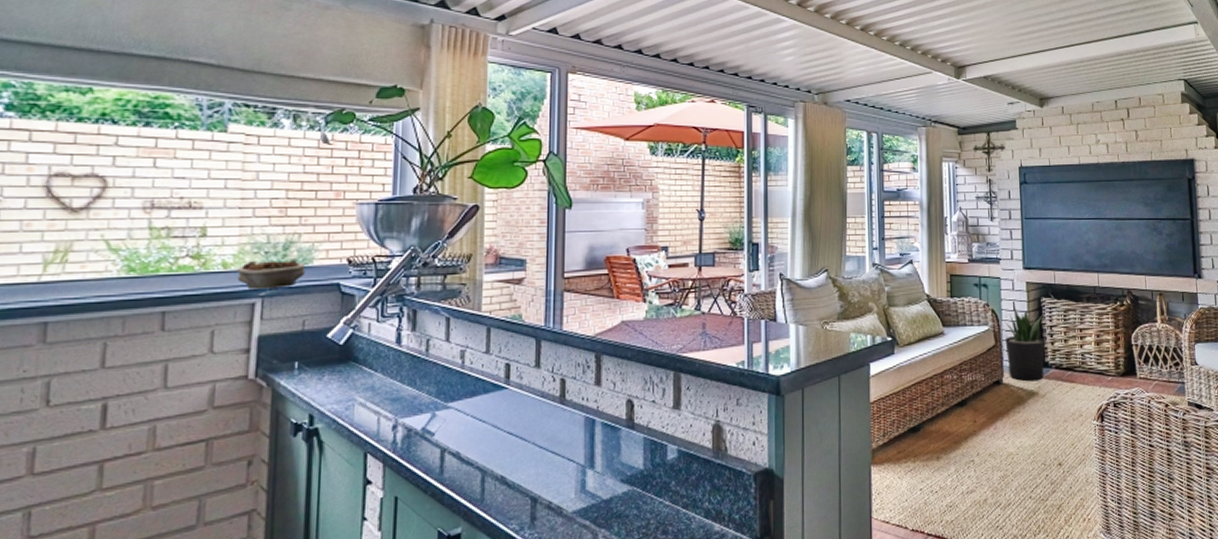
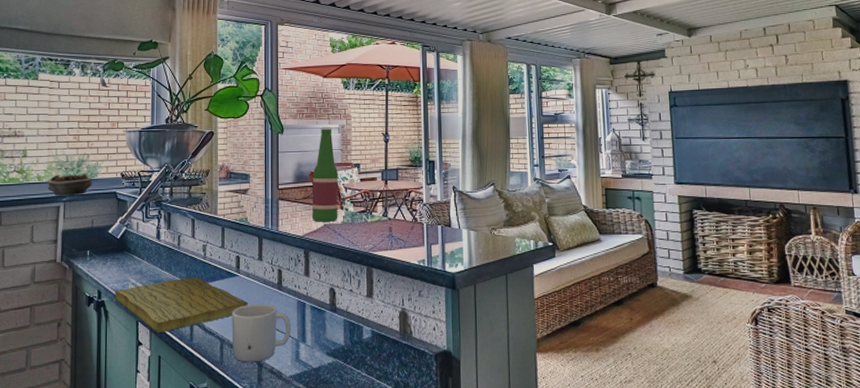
cutting board: none [333,392,520,468] -> present [115,277,248,334]
mug: none [496,422,575,499] -> present [231,303,291,363]
beer bottle: none [606,200,642,318] -> present [312,126,339,222]
planter: present [1005,306,1046,382] -> none [658,217,698,286]

